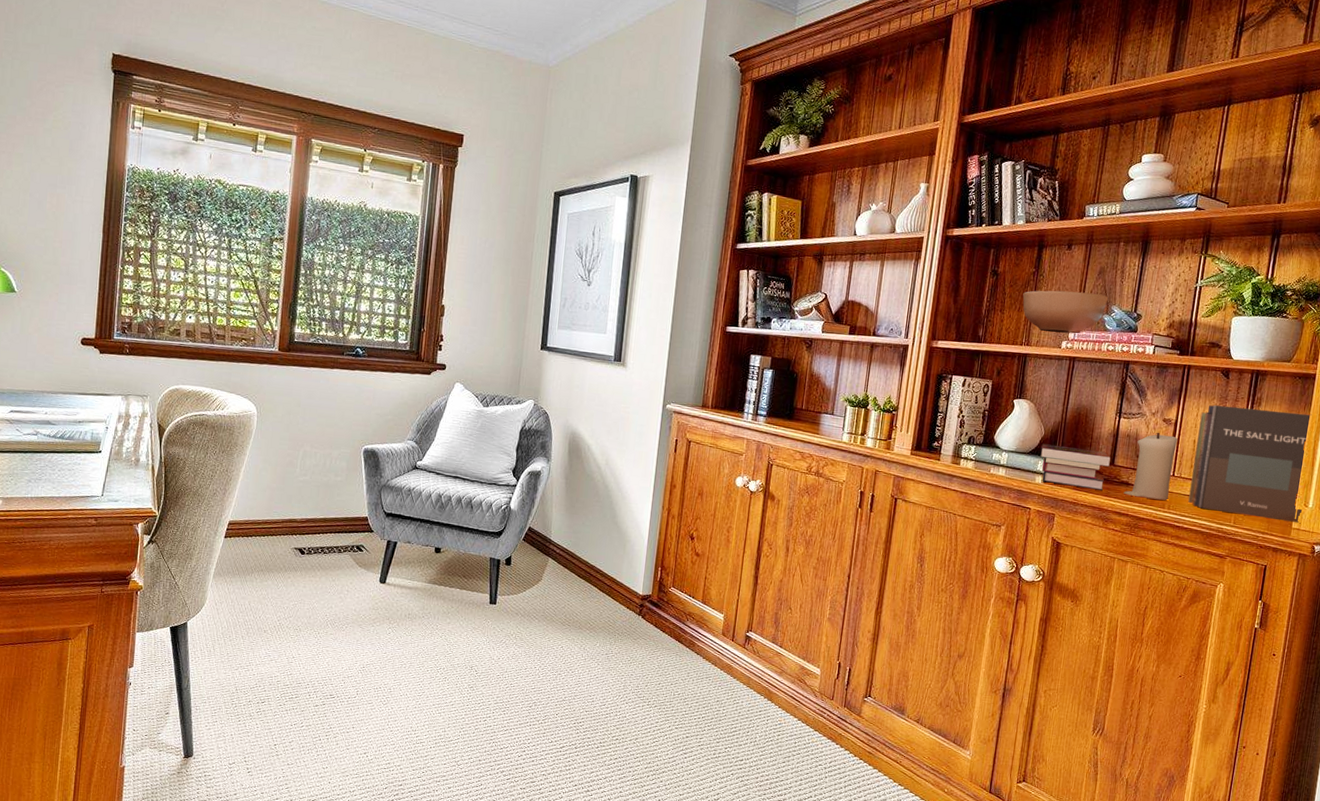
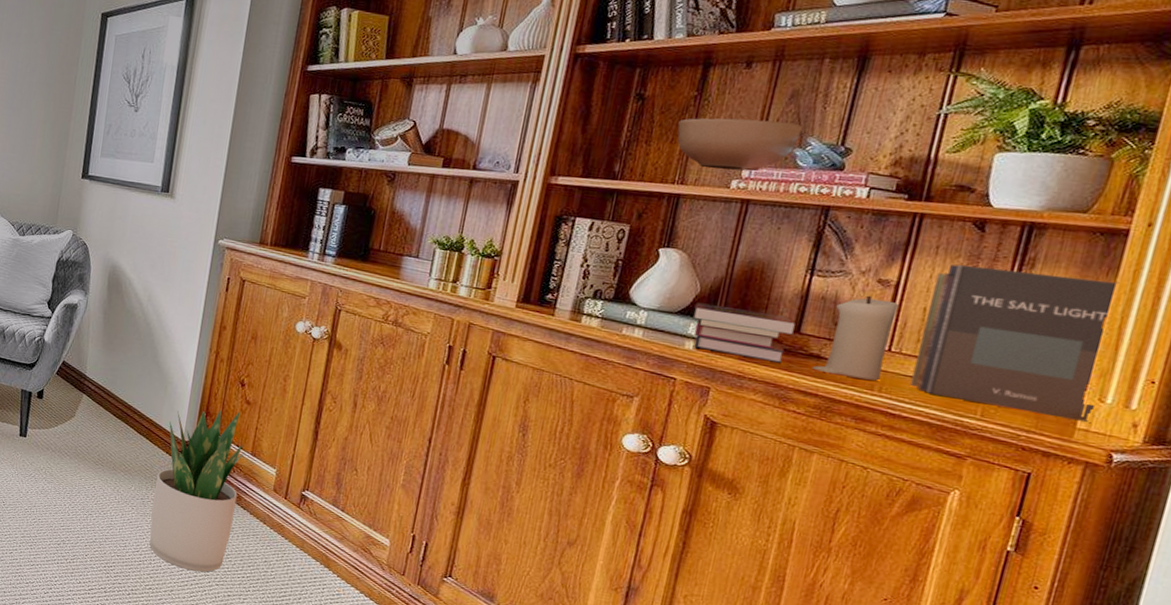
planter: none [614,563,698,718] -> present [149,409,247,572]

